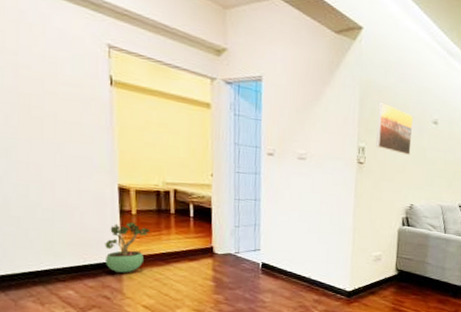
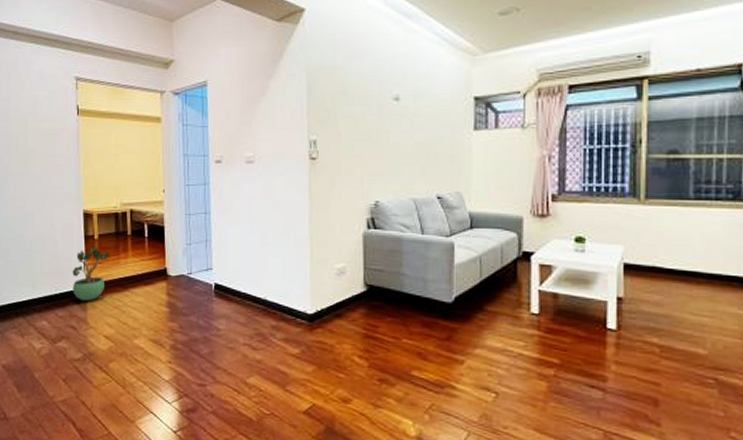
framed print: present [376,101,413,155] -> none [328,85,370,142]

